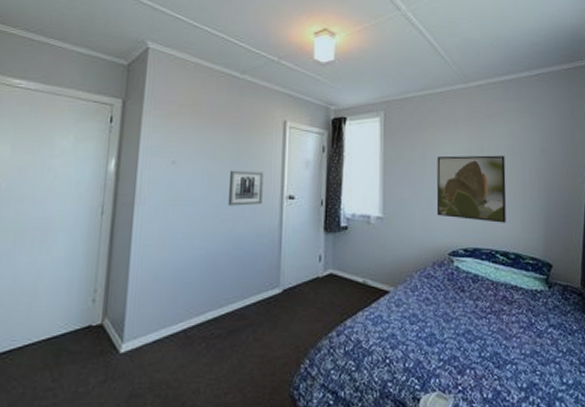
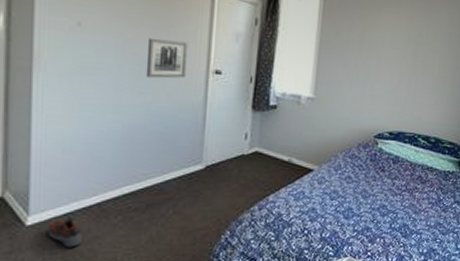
shoe: none [138,343,169,377] -> present [47,216,82,248]
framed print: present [436,155,507,223] -> none [367,38,442,109]

